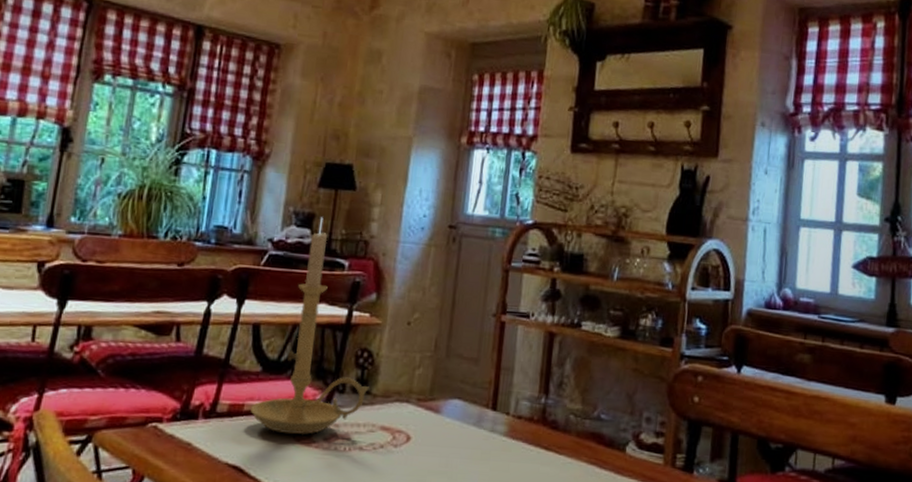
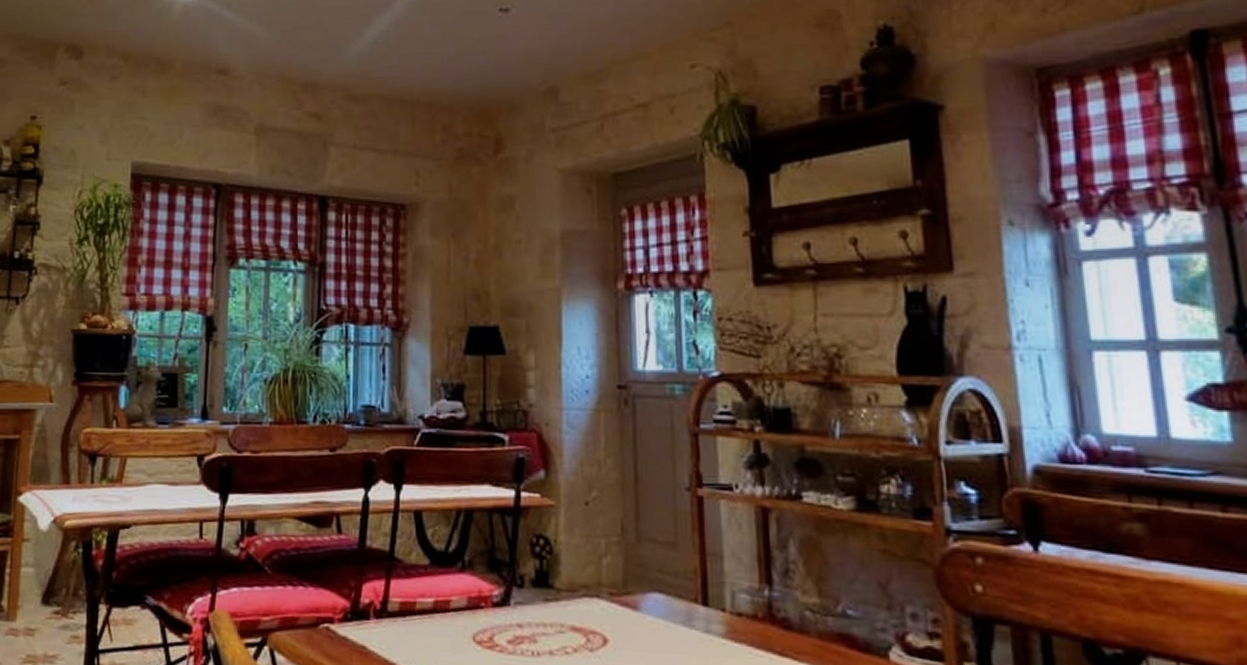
candle holder: present [251,217,369,435] -> none [424,387,551,637]

